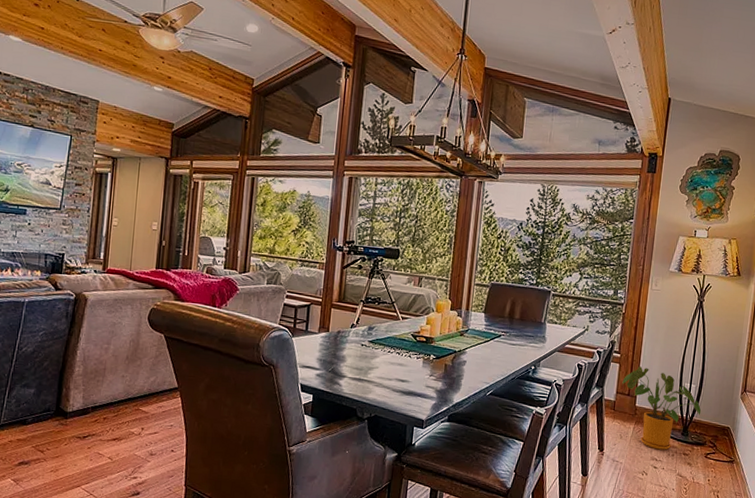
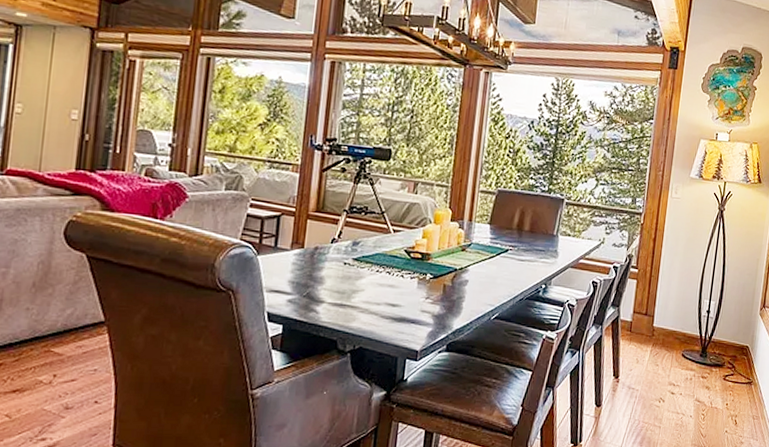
house plant: present [622,366,701,450] -> none [639,282,721,374]

